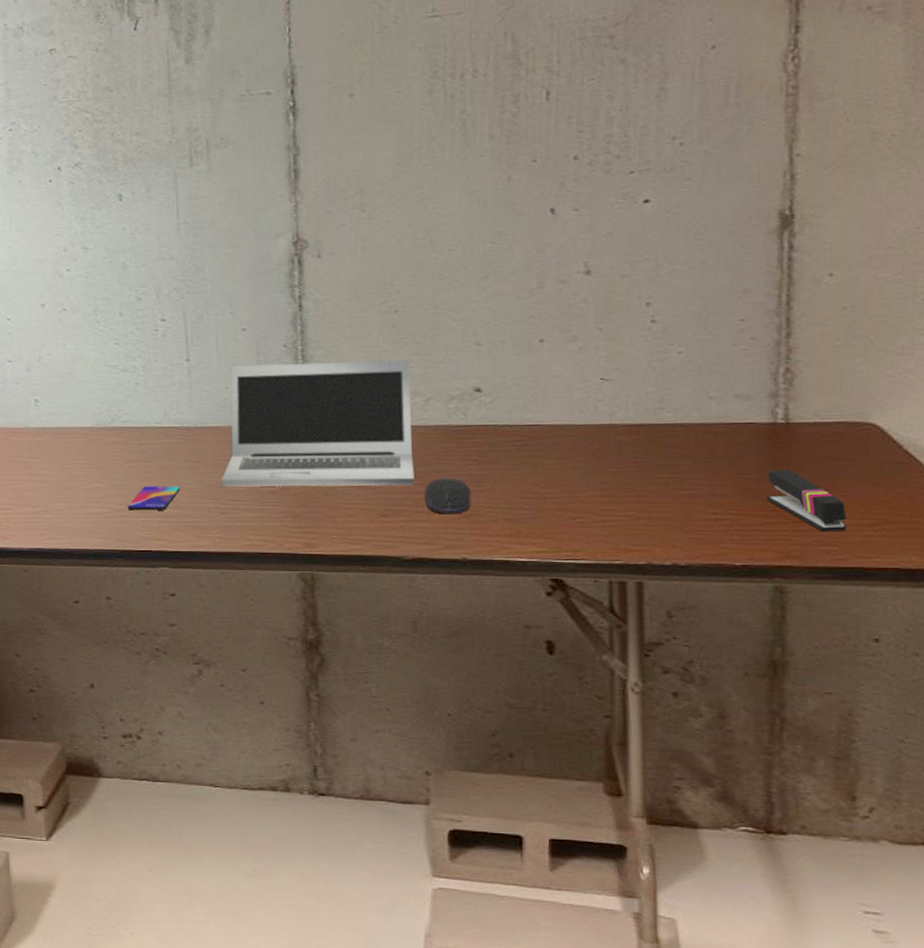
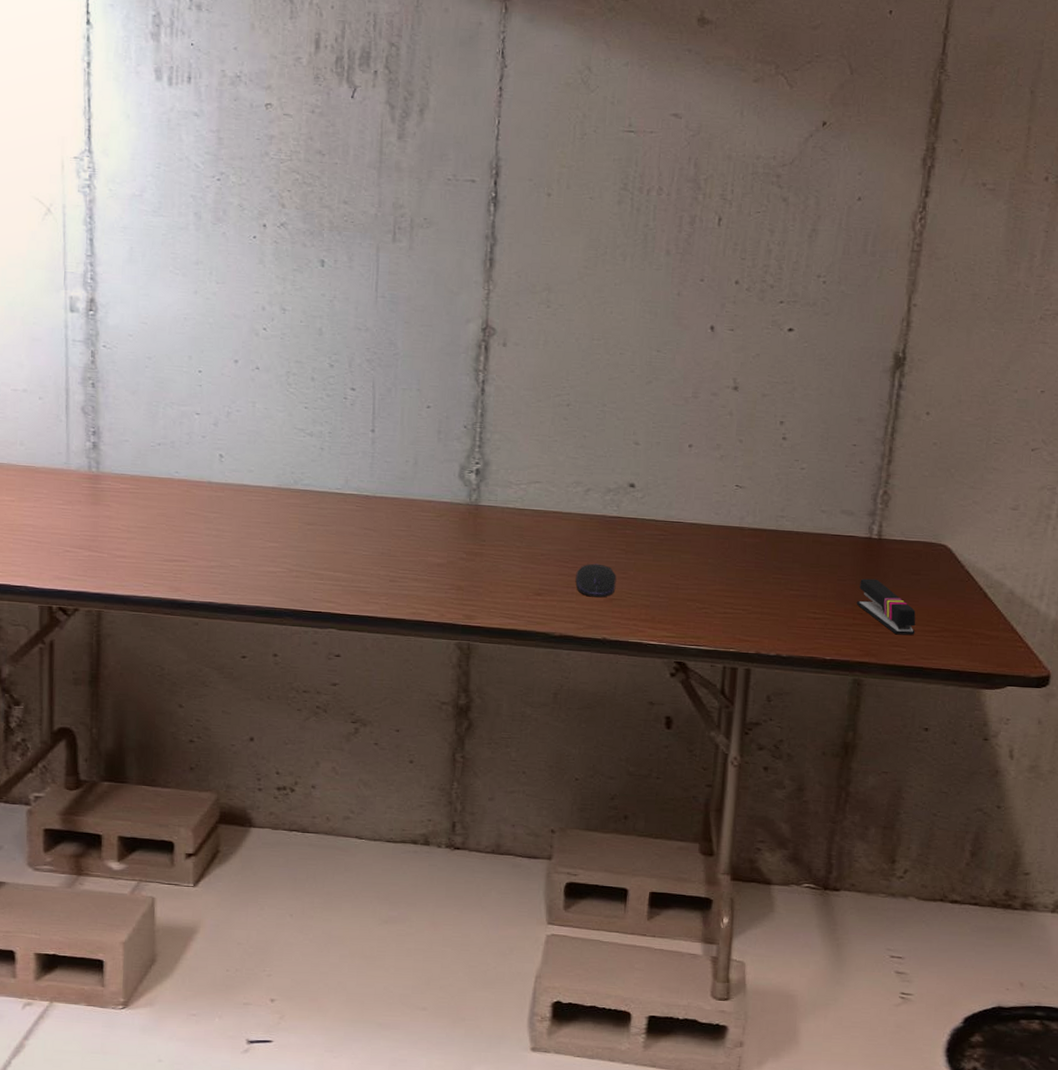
smartphone: present [127,486,180,511] -> none [302,549,354,574]
laptop: present [221,359,415,487] -> none [393,441,576,568]

